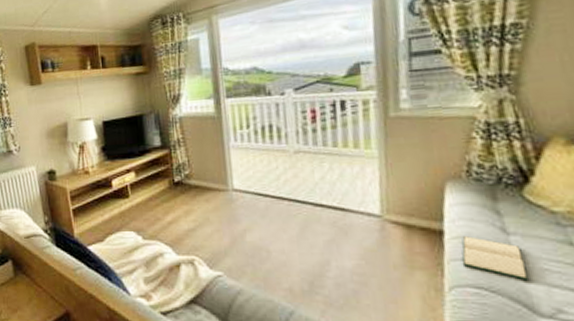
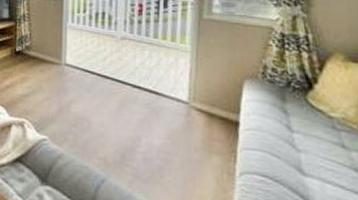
hardback book: present [462,236,528,280] -> none [252,129,306,174]

